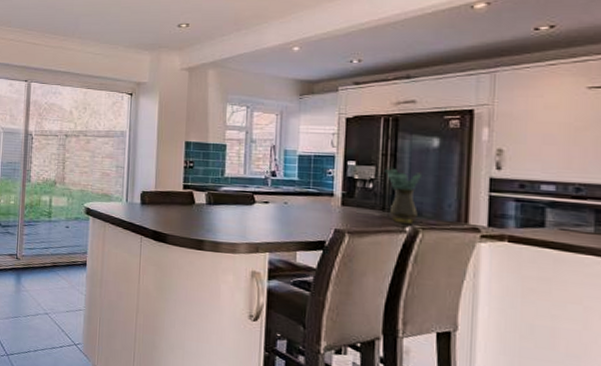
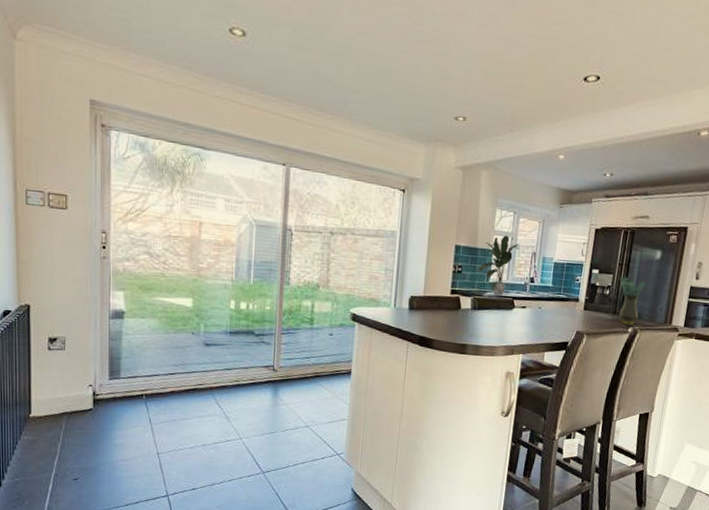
potted plant: none [210,129,257,191] -> present [477,235,520,296]

